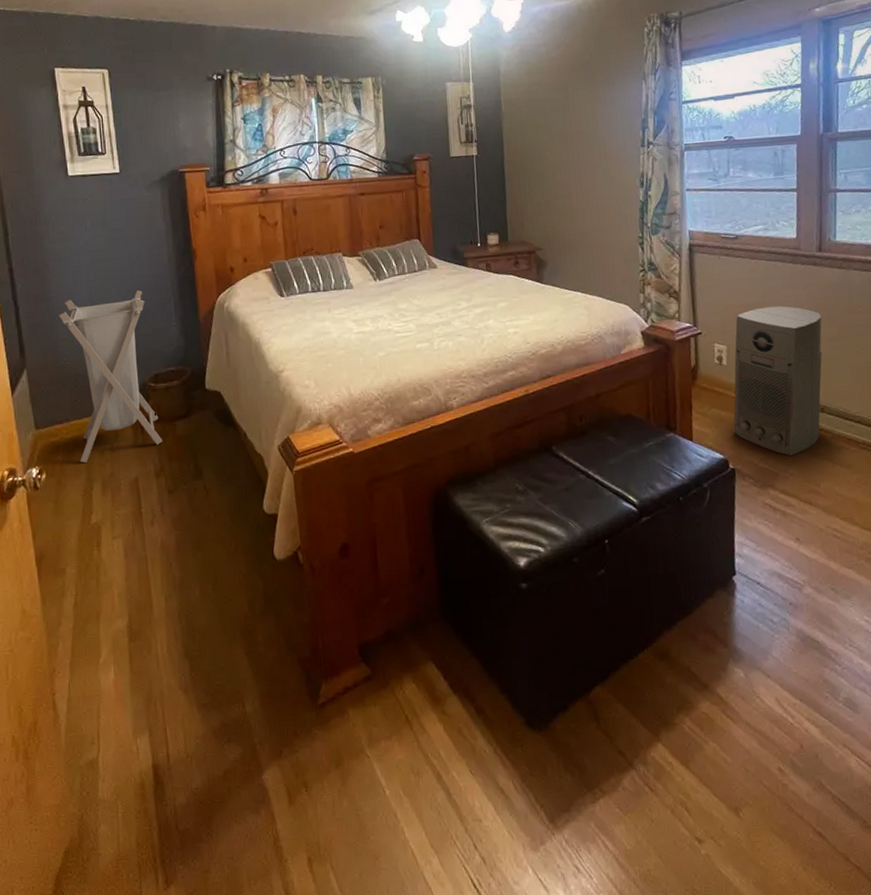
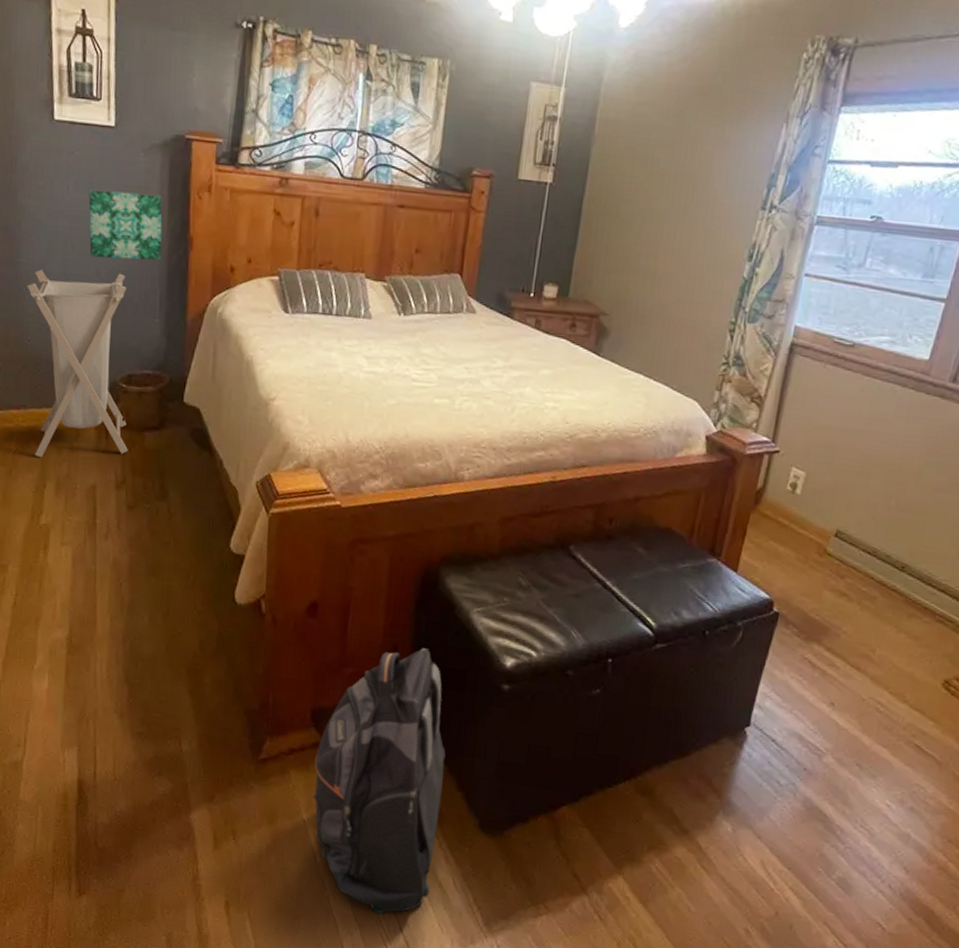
wall art: none [104,220,172,281] -> present [88,189,163,261]
backpack: none [369,565,494,835] -> present [312,648,446,914]
air purifier: present [733,305,822,457] -> none [788,435,933,613]

